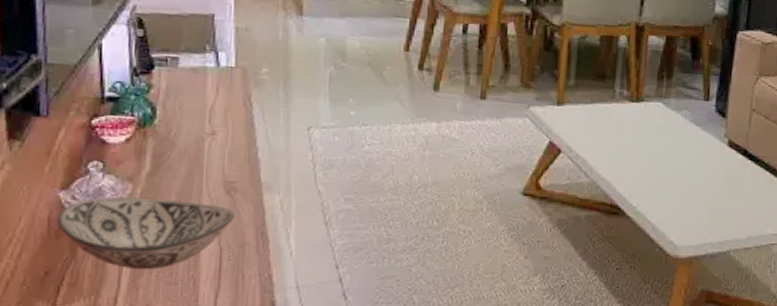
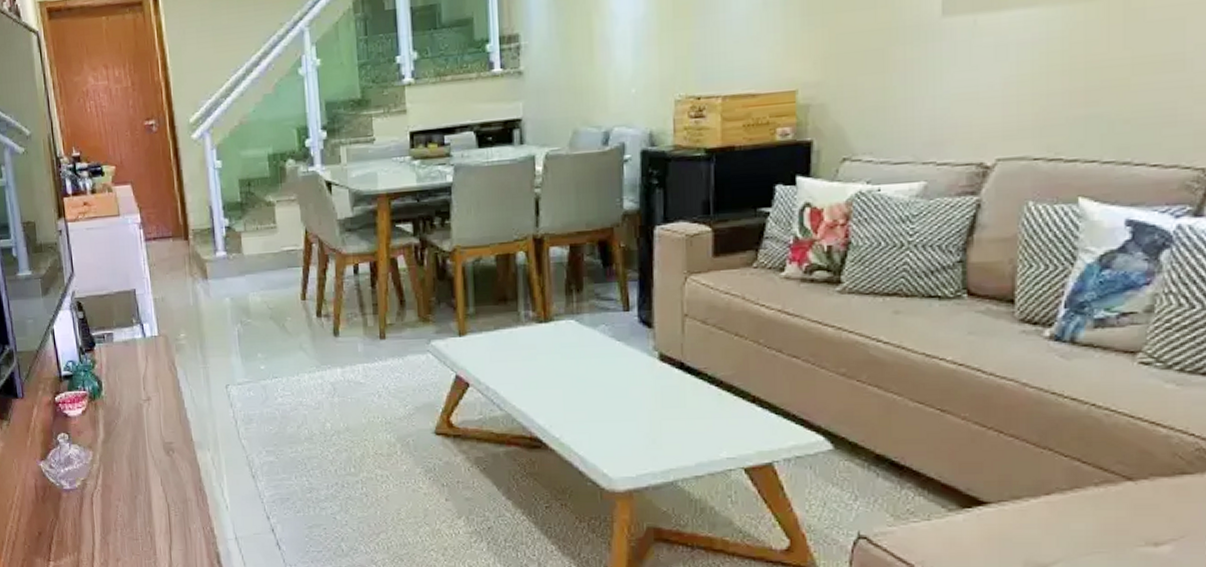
decorative bowl: present [57,197,234,270] -> none [41,463,175,528]

